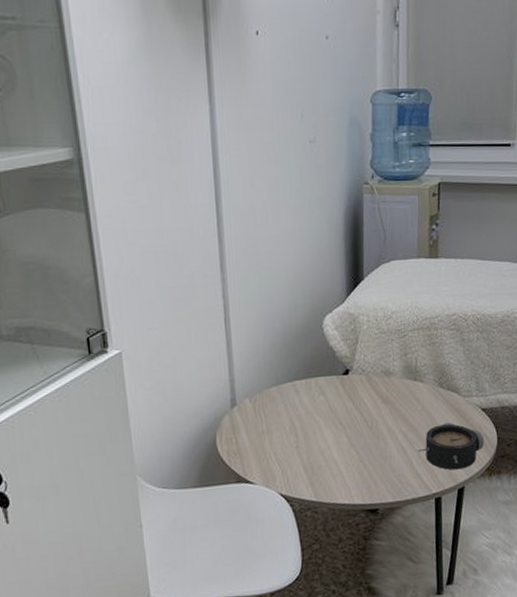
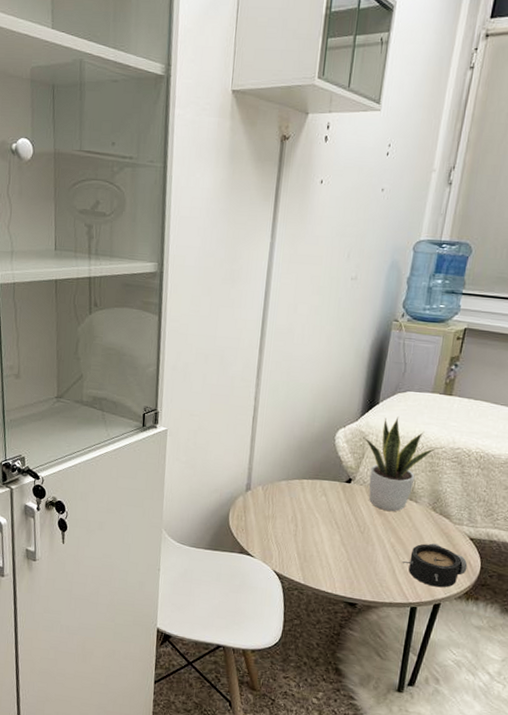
potted plant: none [353,290,433,398] -> present [363,416,438,512]

